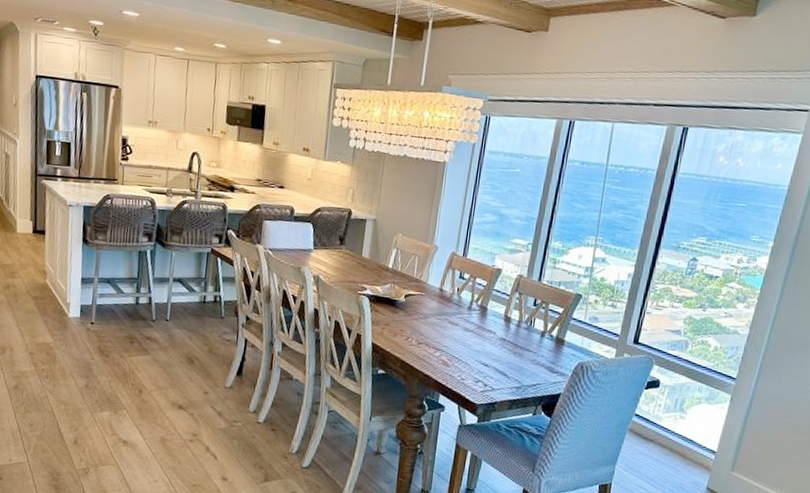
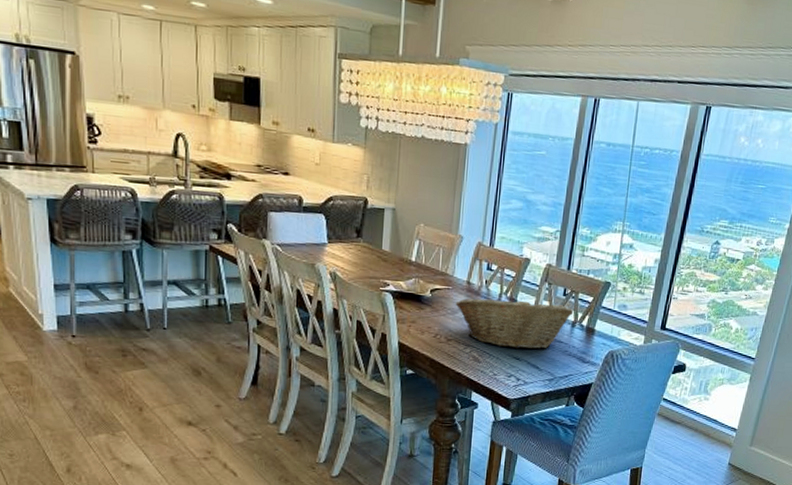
fruit basket: none [427,304,544,357] -> present [455,296,574,350]

